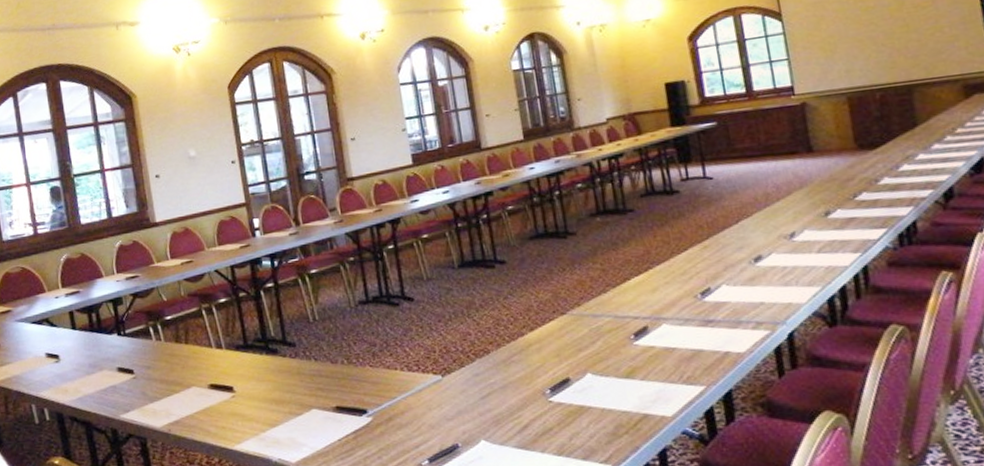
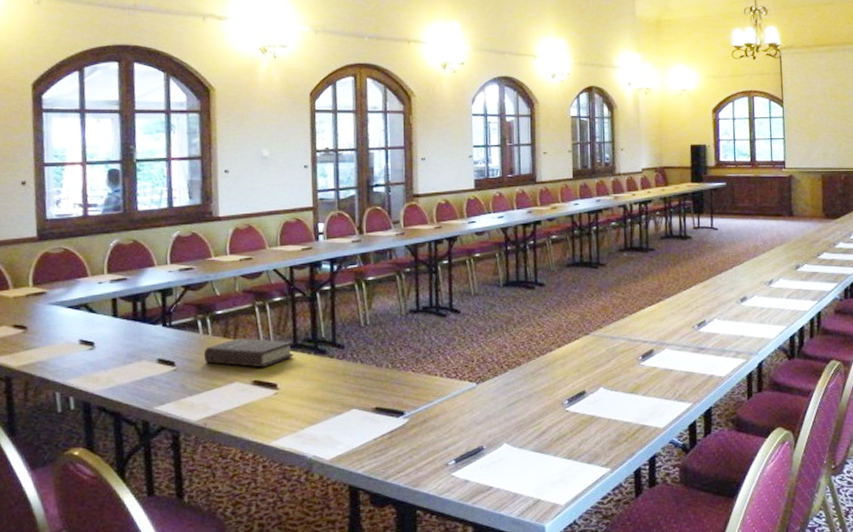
book: none [159,341,246,371] -> present [203,337,294,368]

